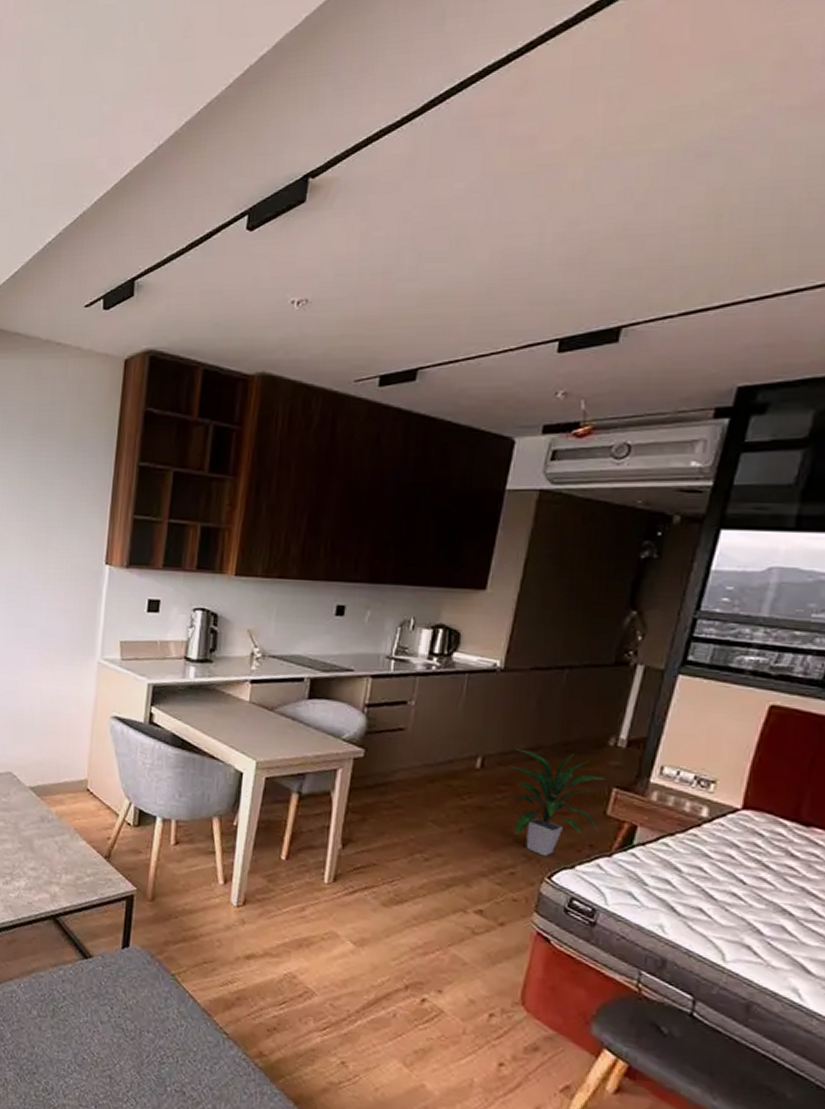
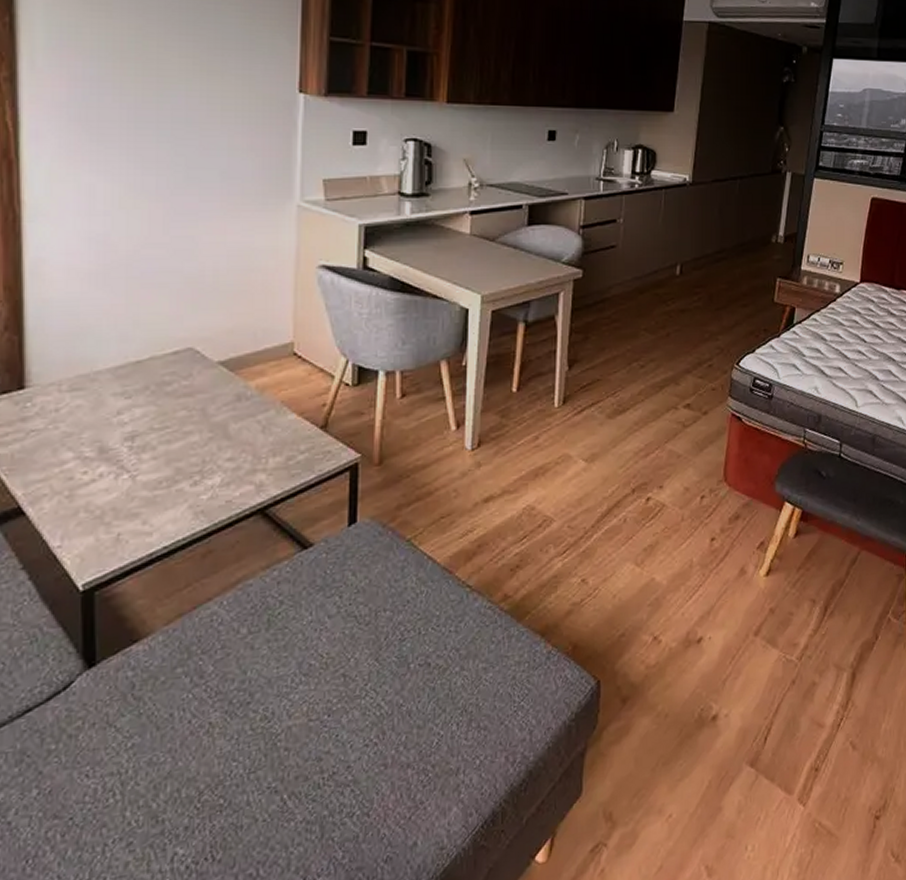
indoor plant: present [508,748,606,857] -> none [701,252,772,346]

